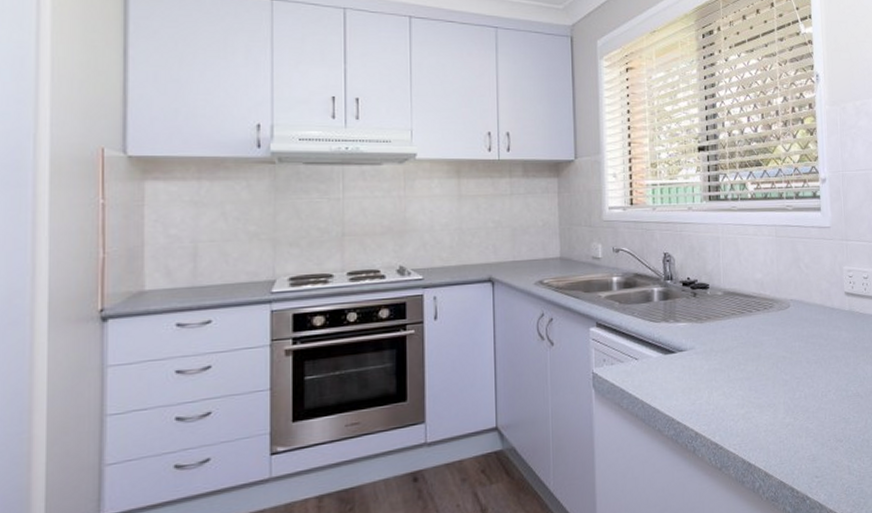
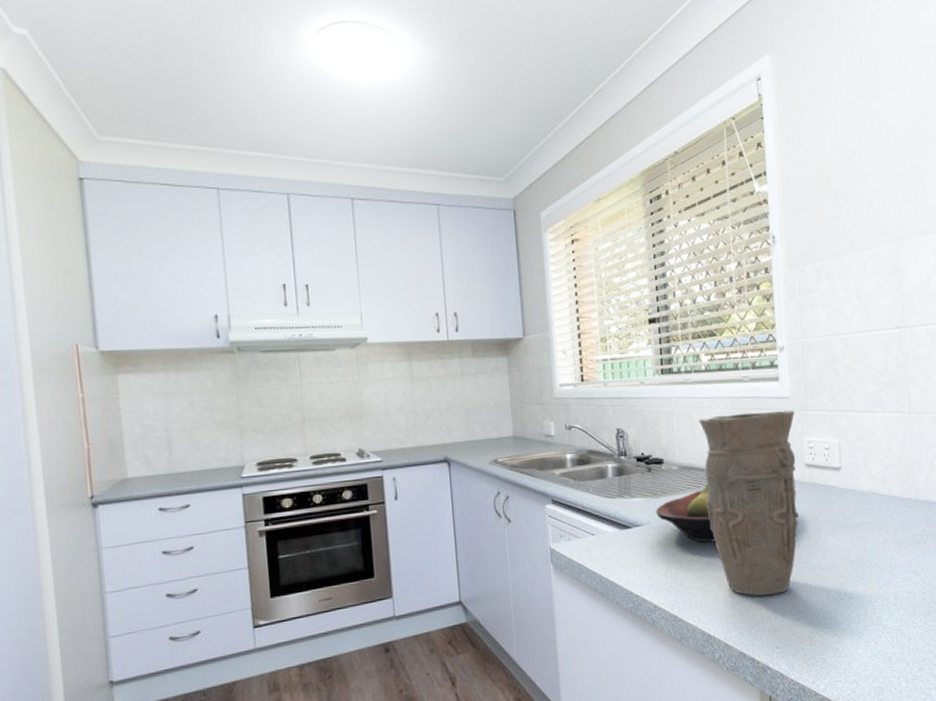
fruit bowl: none [700,310,758,369] -> present [656,484,715,543]
vase: none [743,239,839,424] -> present [698,410,799,596]

